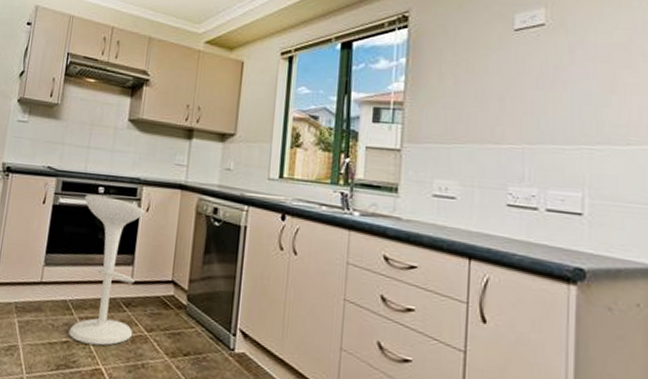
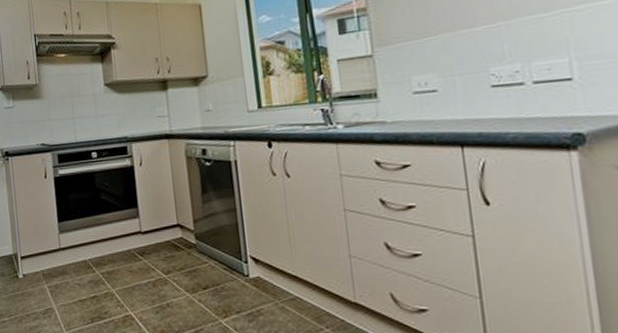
bar stool: present [68,194,145,346] -> none [81,159,153,295]

